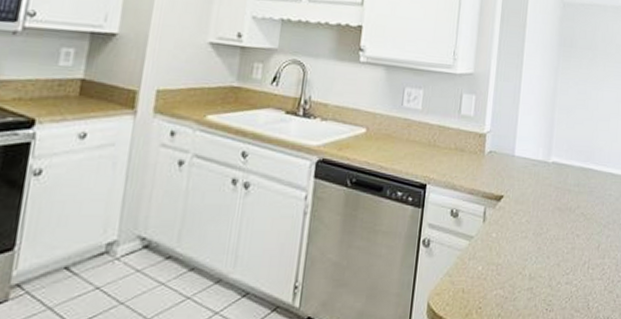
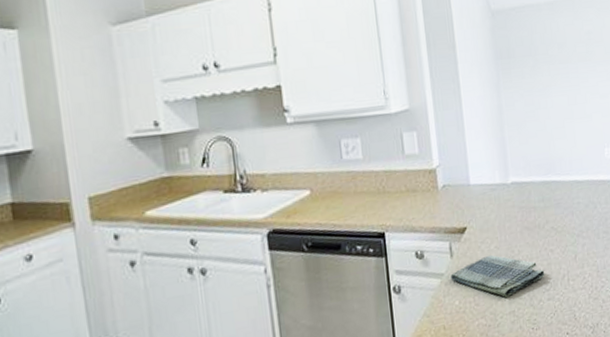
dish towel: none [479,227,568,274] -> present [450,254,545,298]

